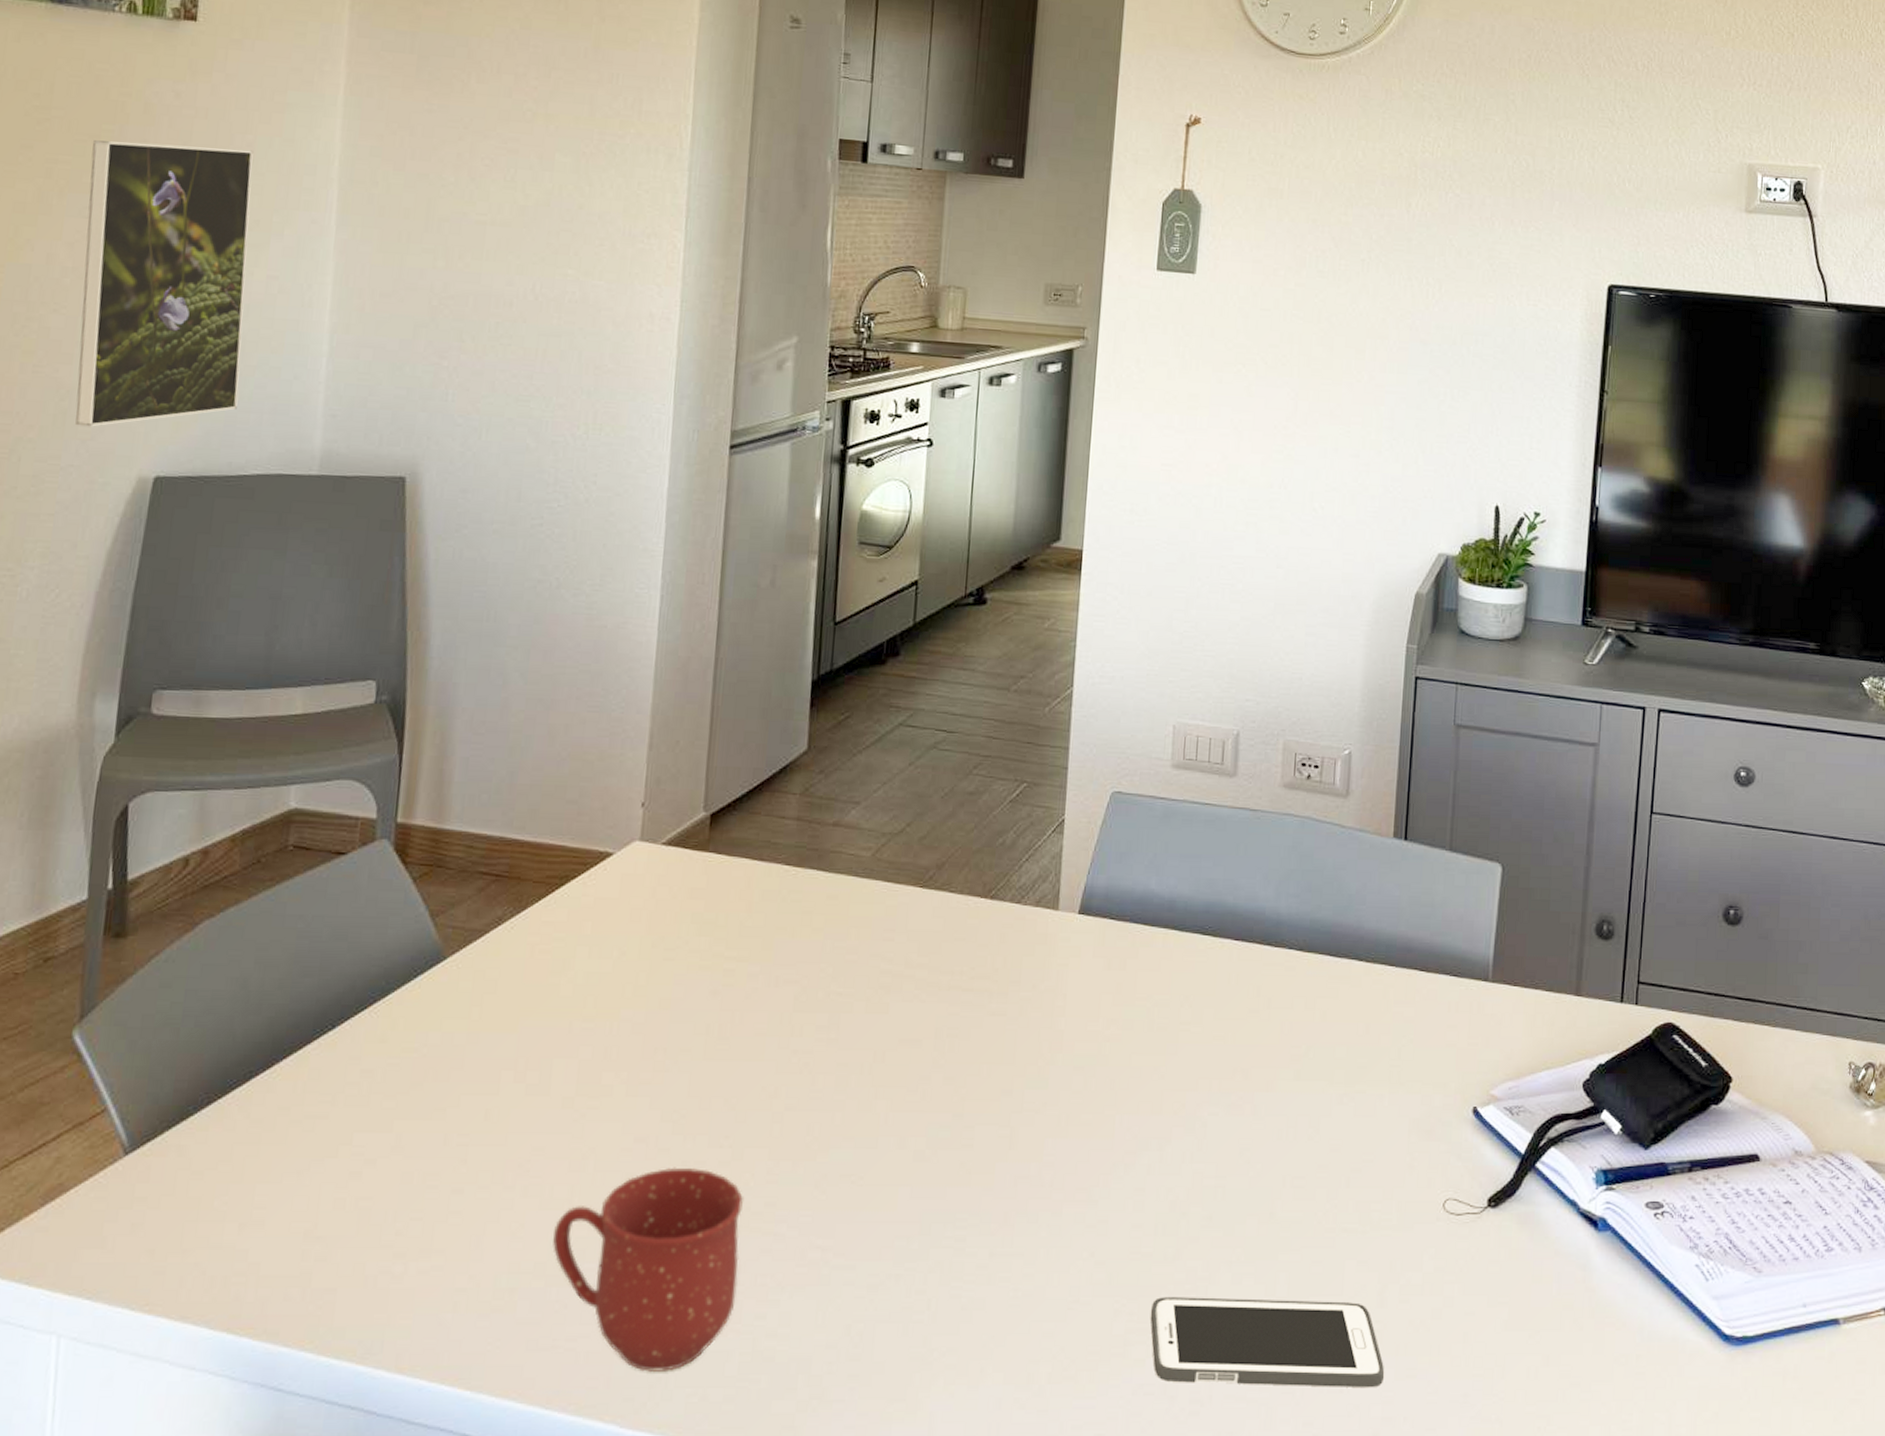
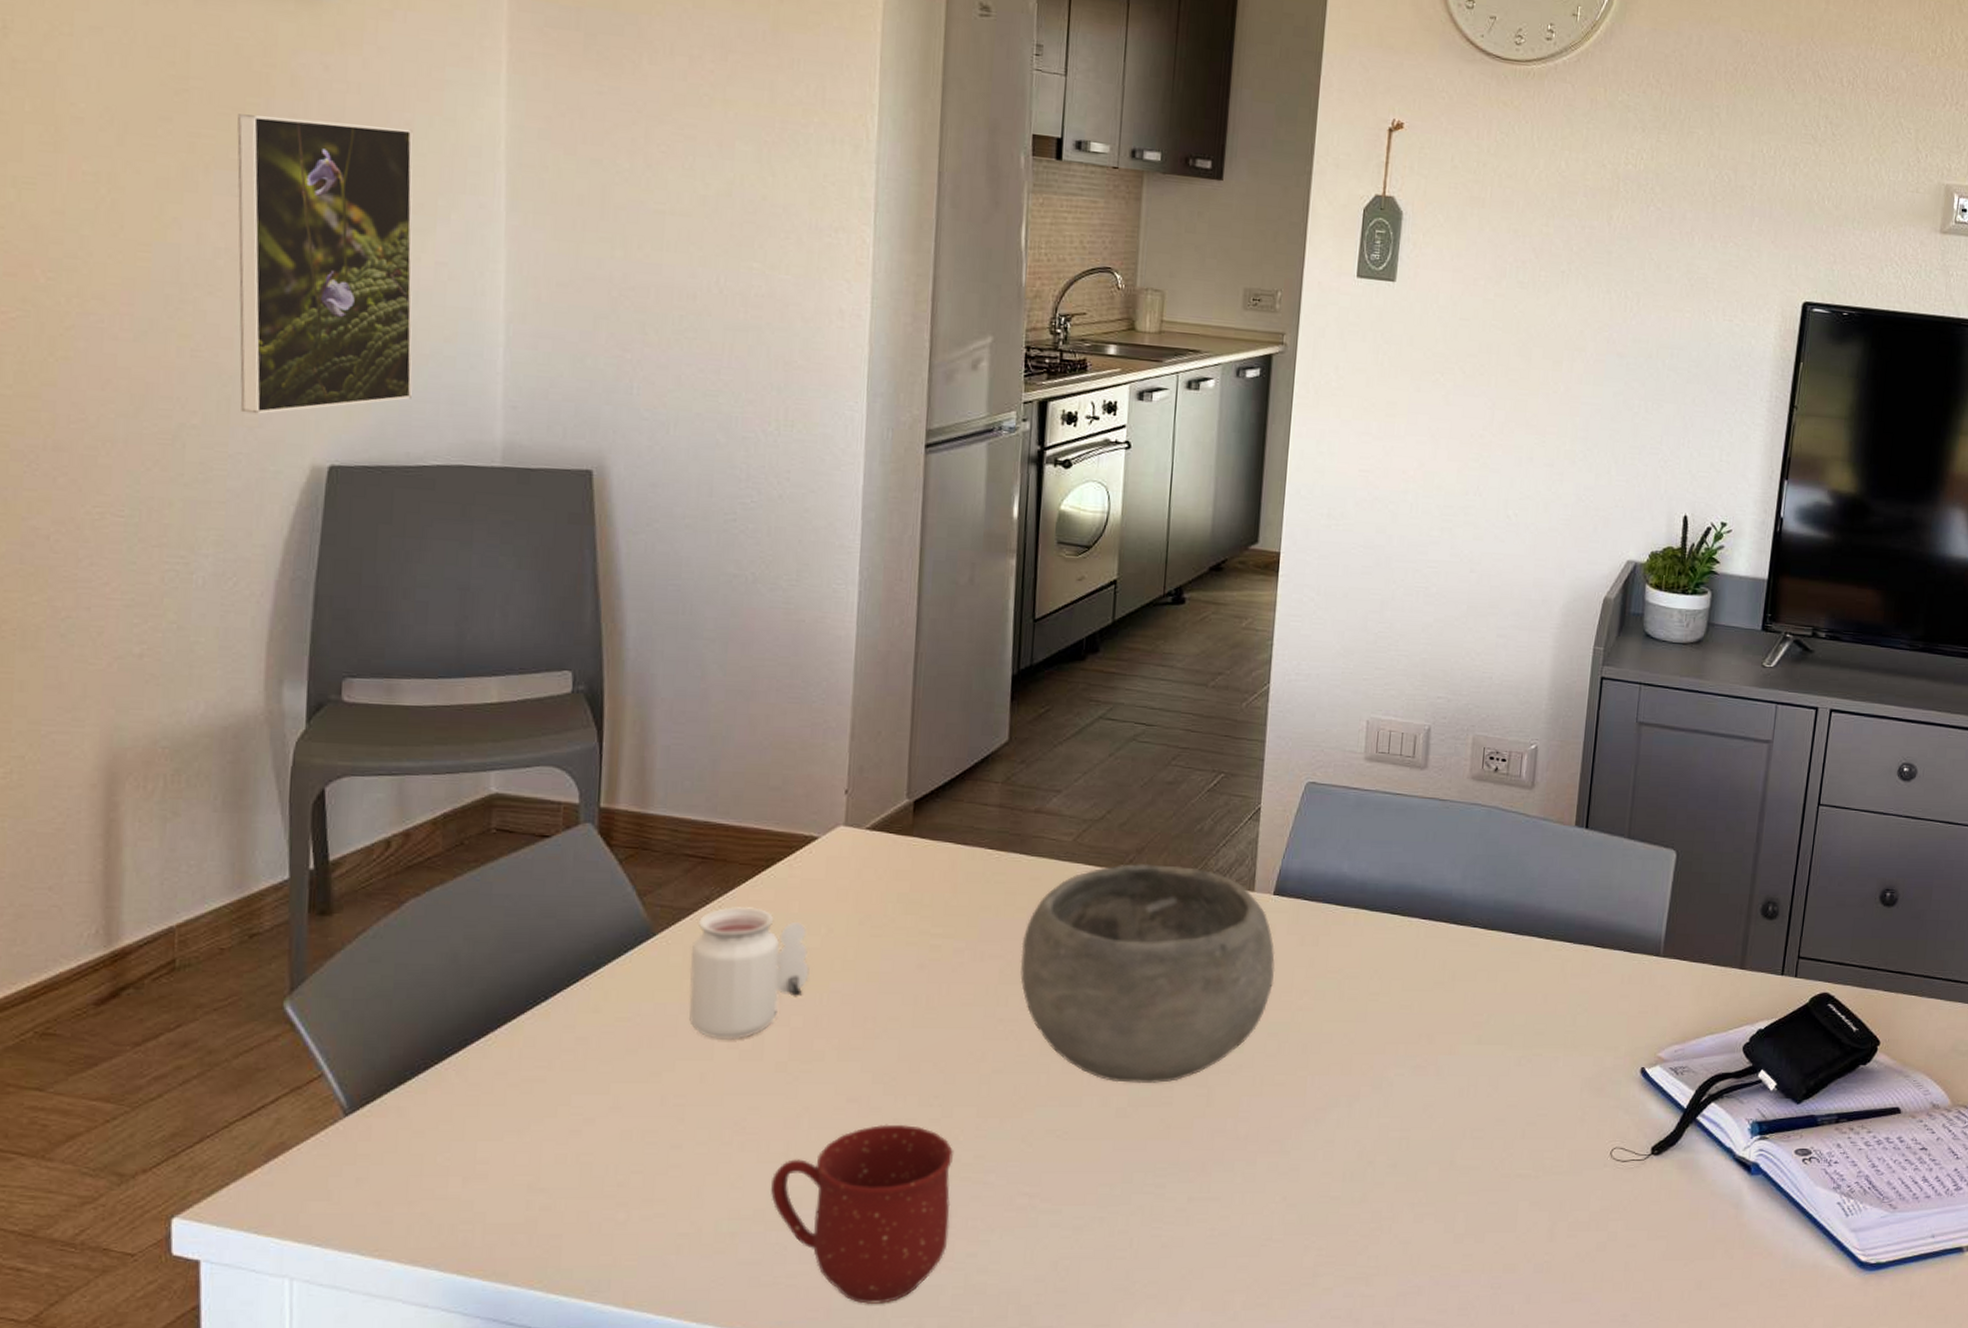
candle: none [475,927,600,1072] -> present [688,906,810,1039]
bowl: none [815,879,1081,1122] -> present [1020,863,1275,1083]
cell phone: present [1150,1297,1385,1387] -> none [1337,1234,1553,1310]

